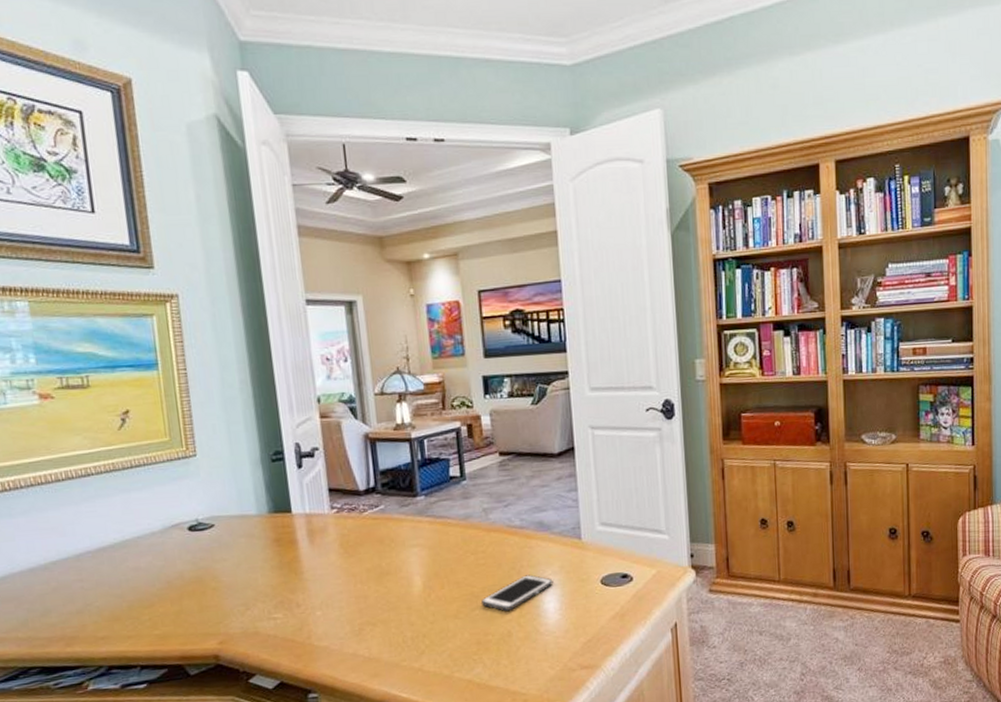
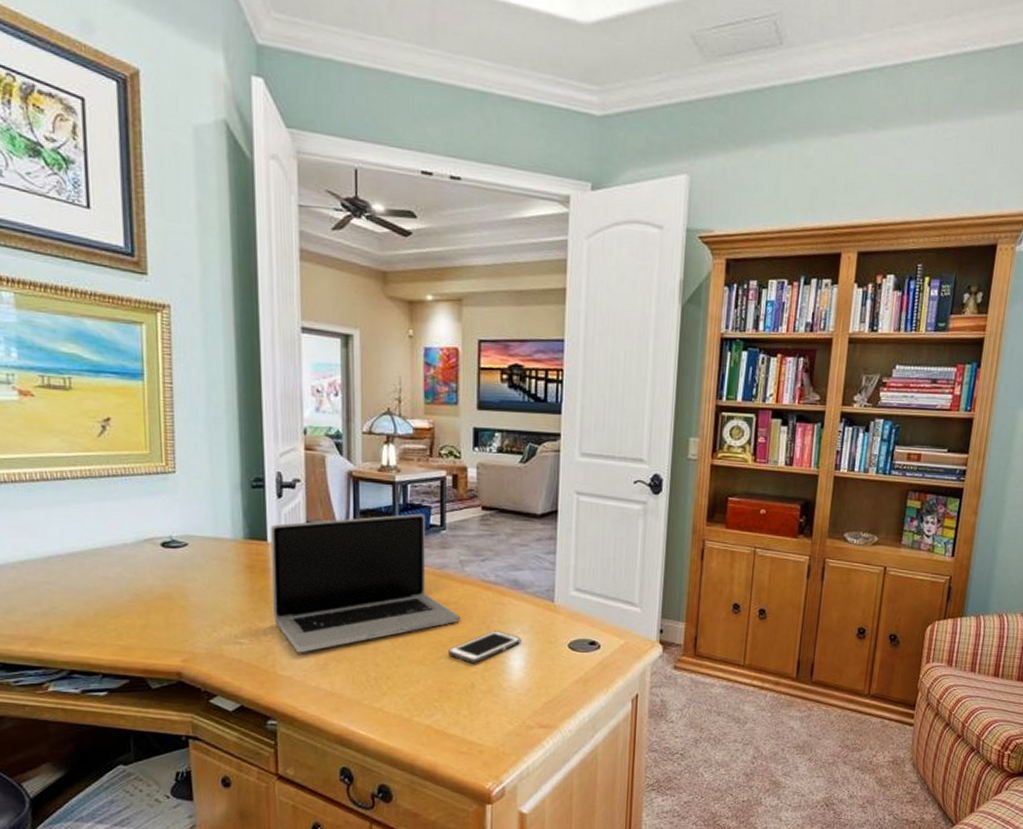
laptop: none [293,466,490,622] -> present [270,513,460,653]

